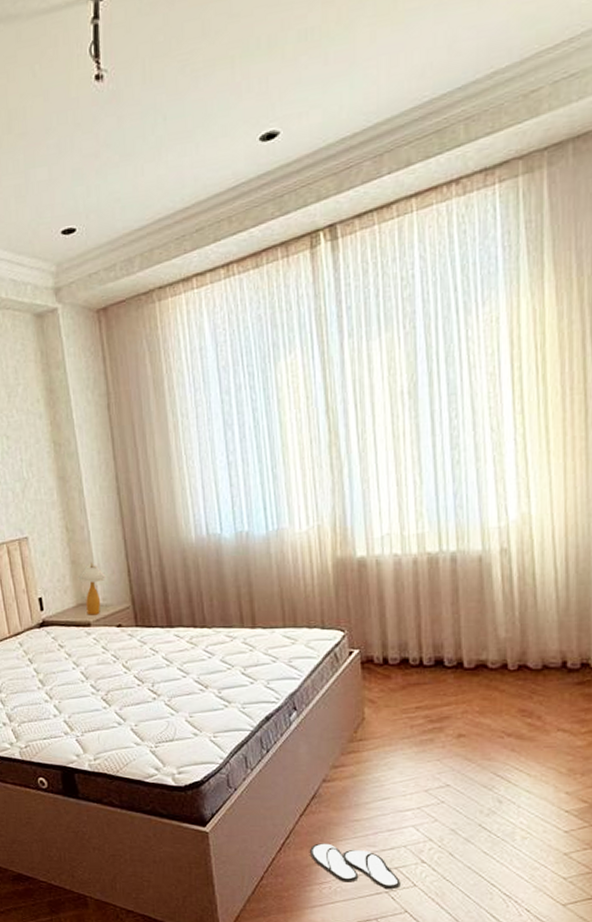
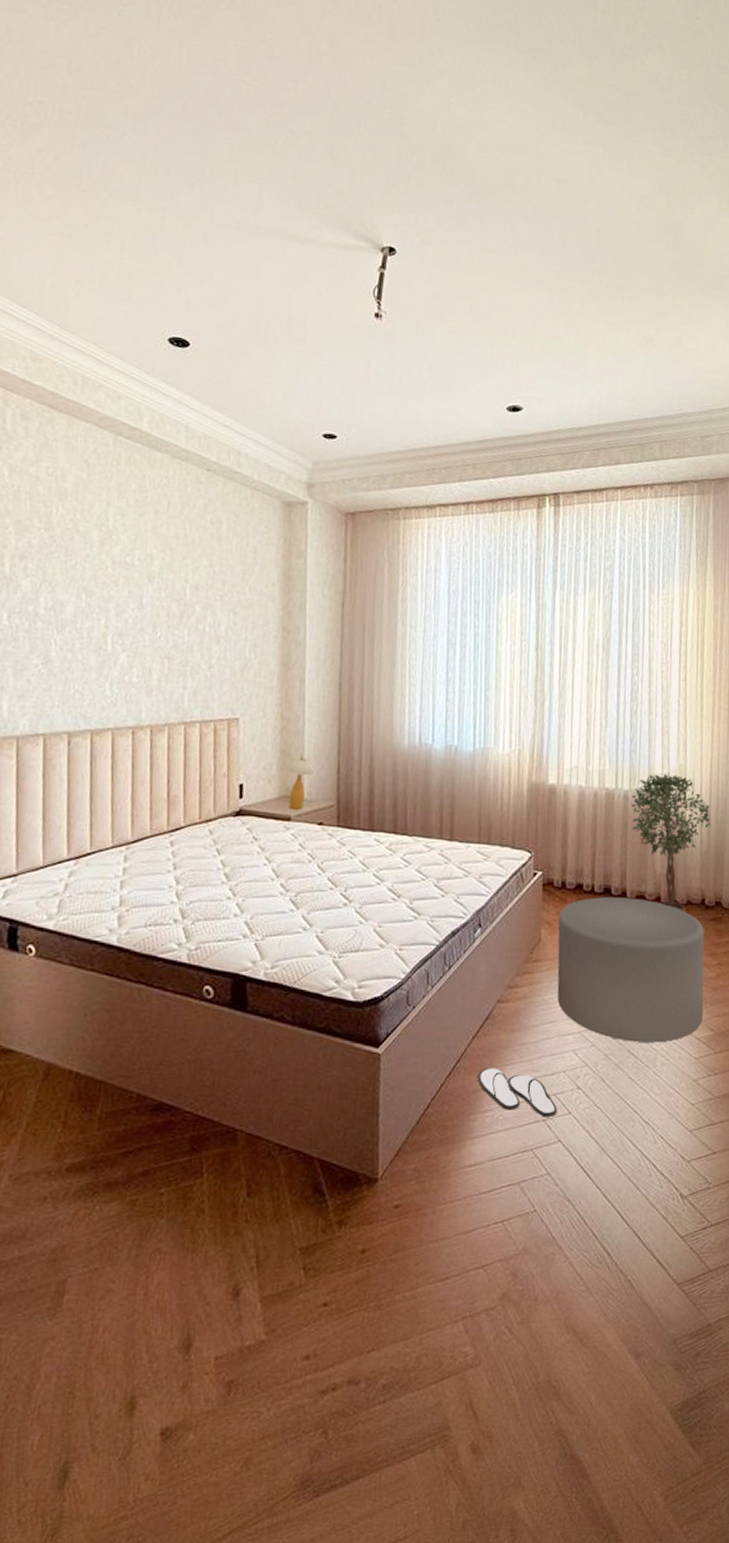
pouf: none [382,667,572,816] -> present [557,896,705,1043]
potted tree: none [460,525,571,678] -> present [631,773,712,912]

